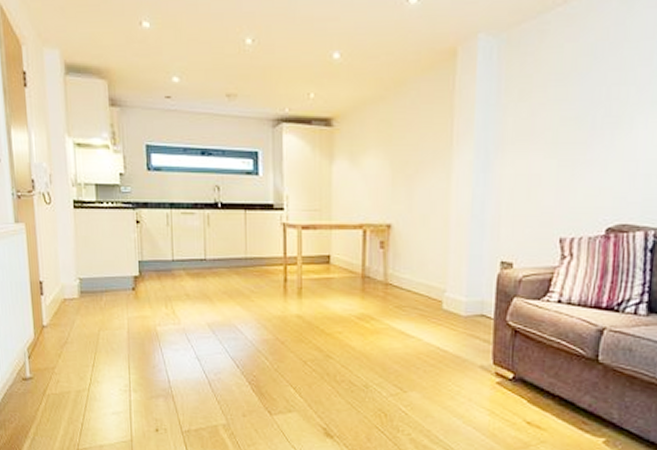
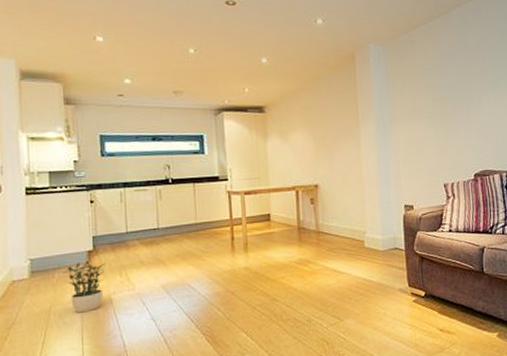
potted plant: none [109,287,152,342] -> present [62,262,107,313]

